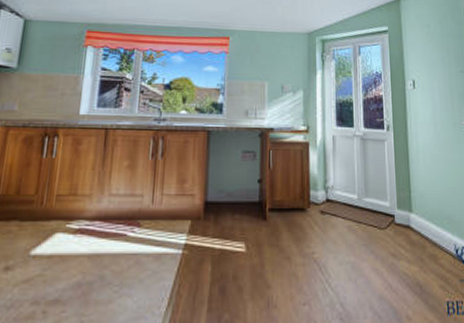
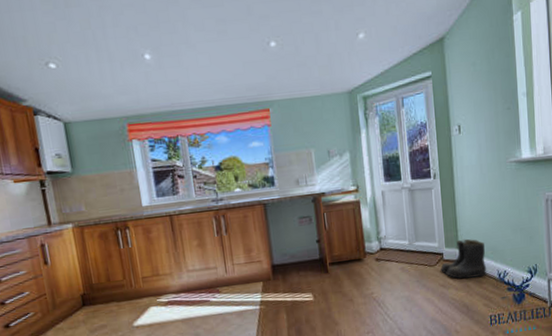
boots: none [392,202,443,250] -> present [441,238,487,279]

